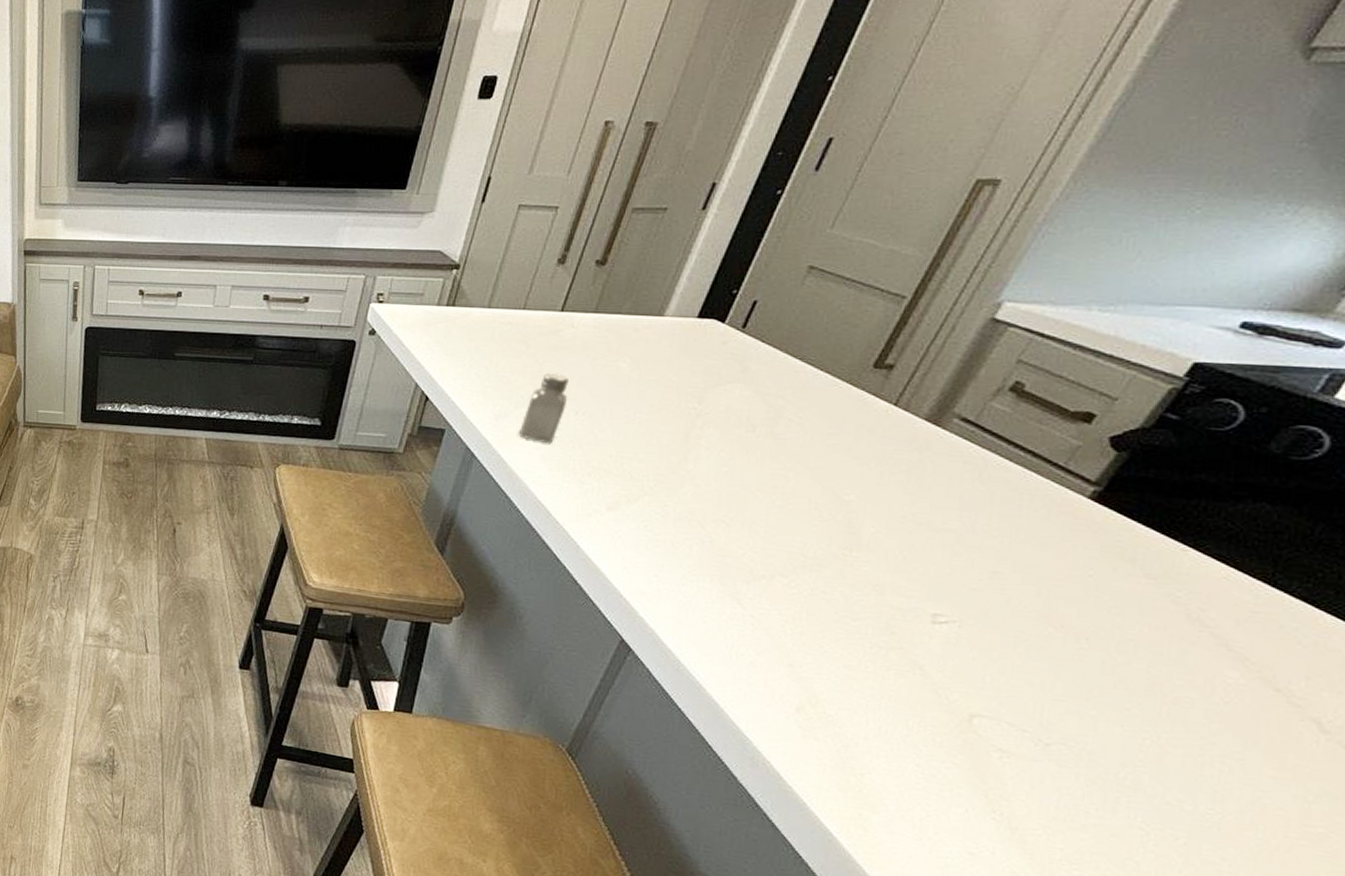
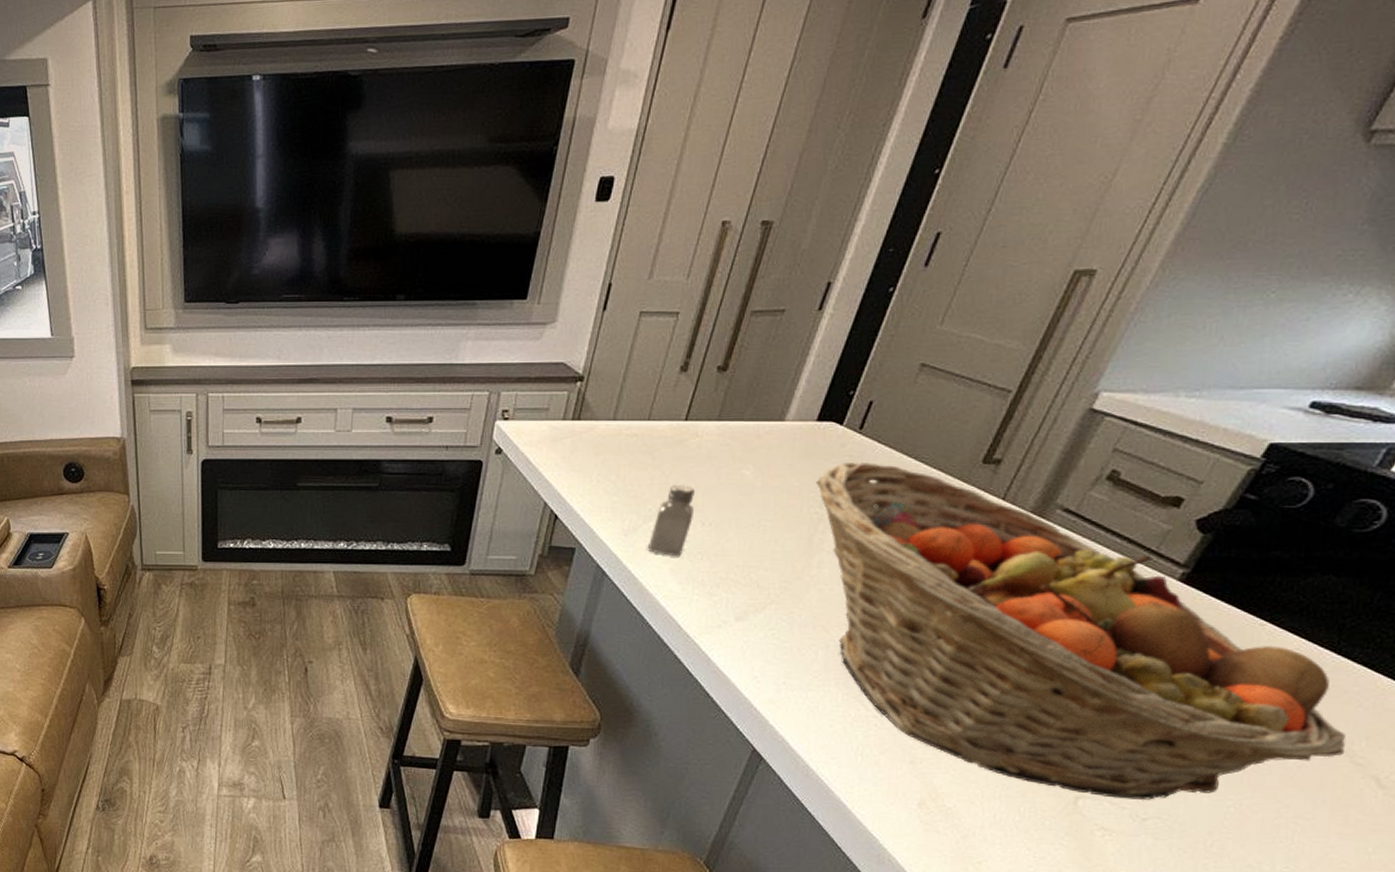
fruit basket: none [694,359,1282,725] -> present [815,461,1346,800]

